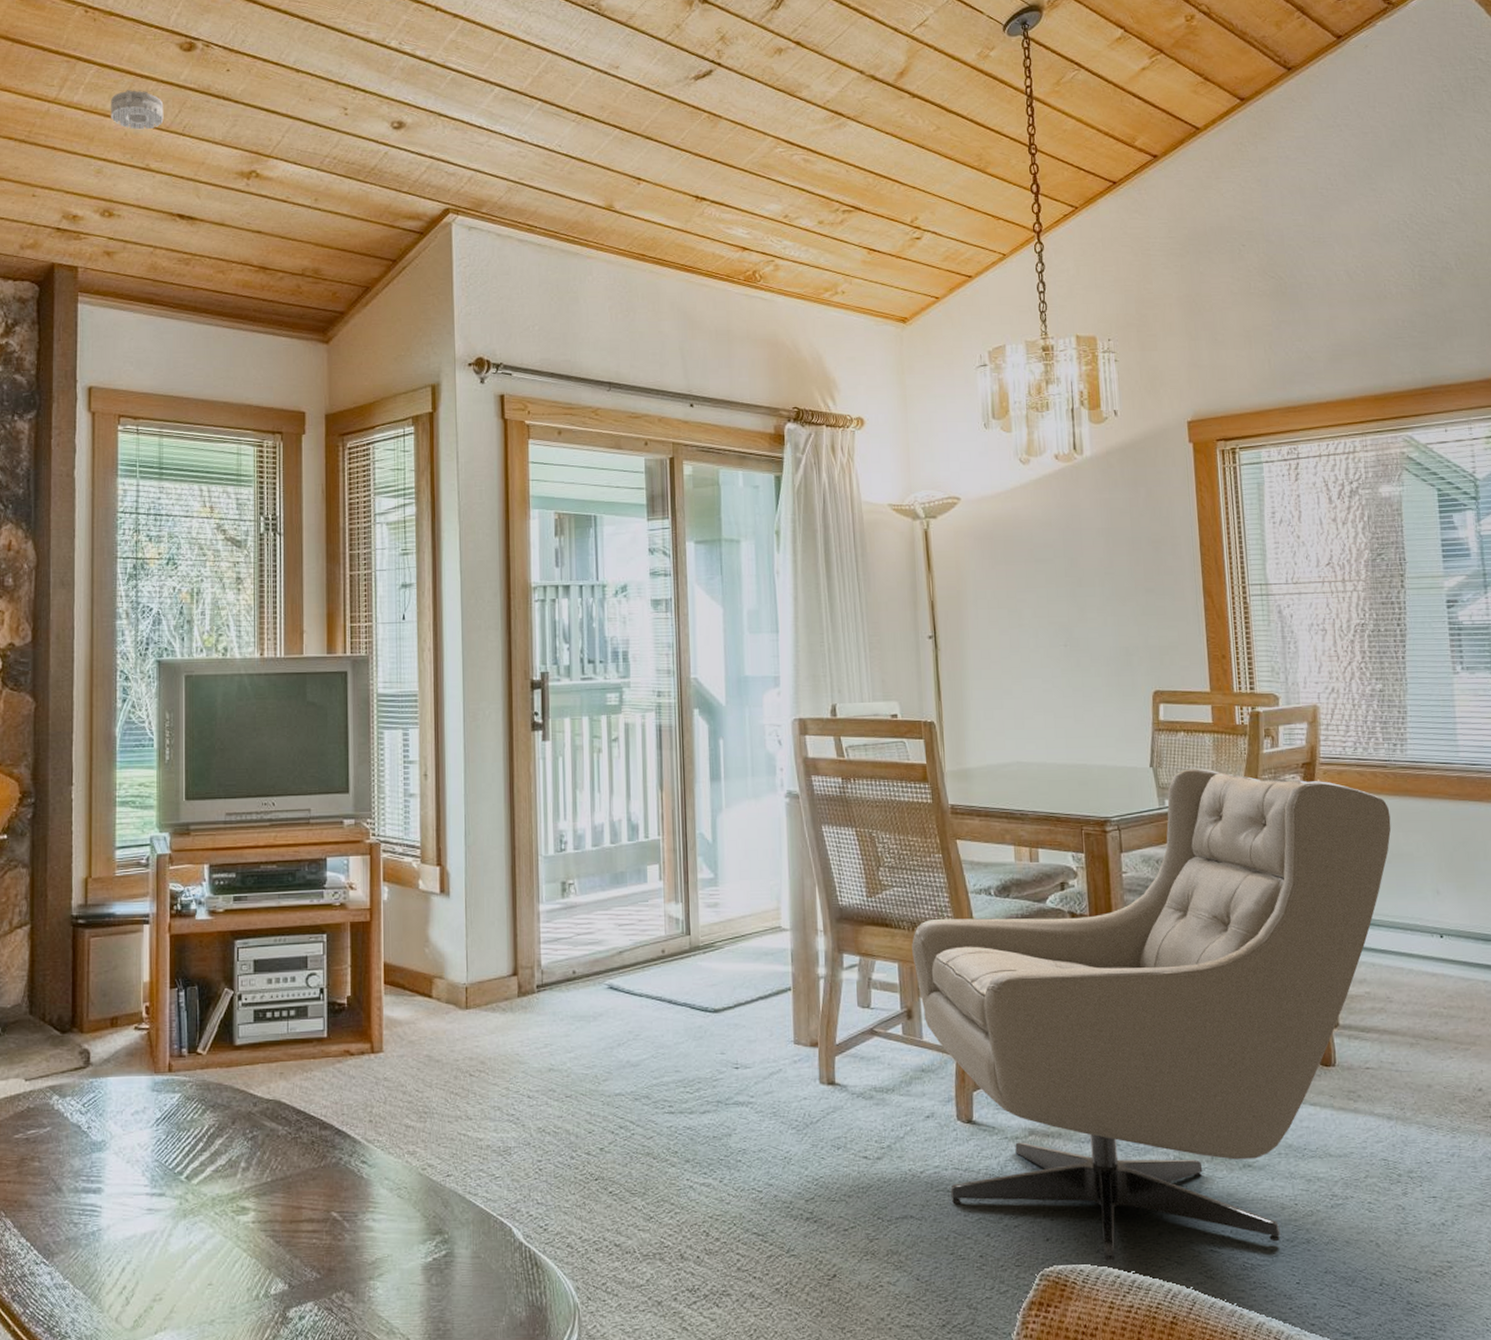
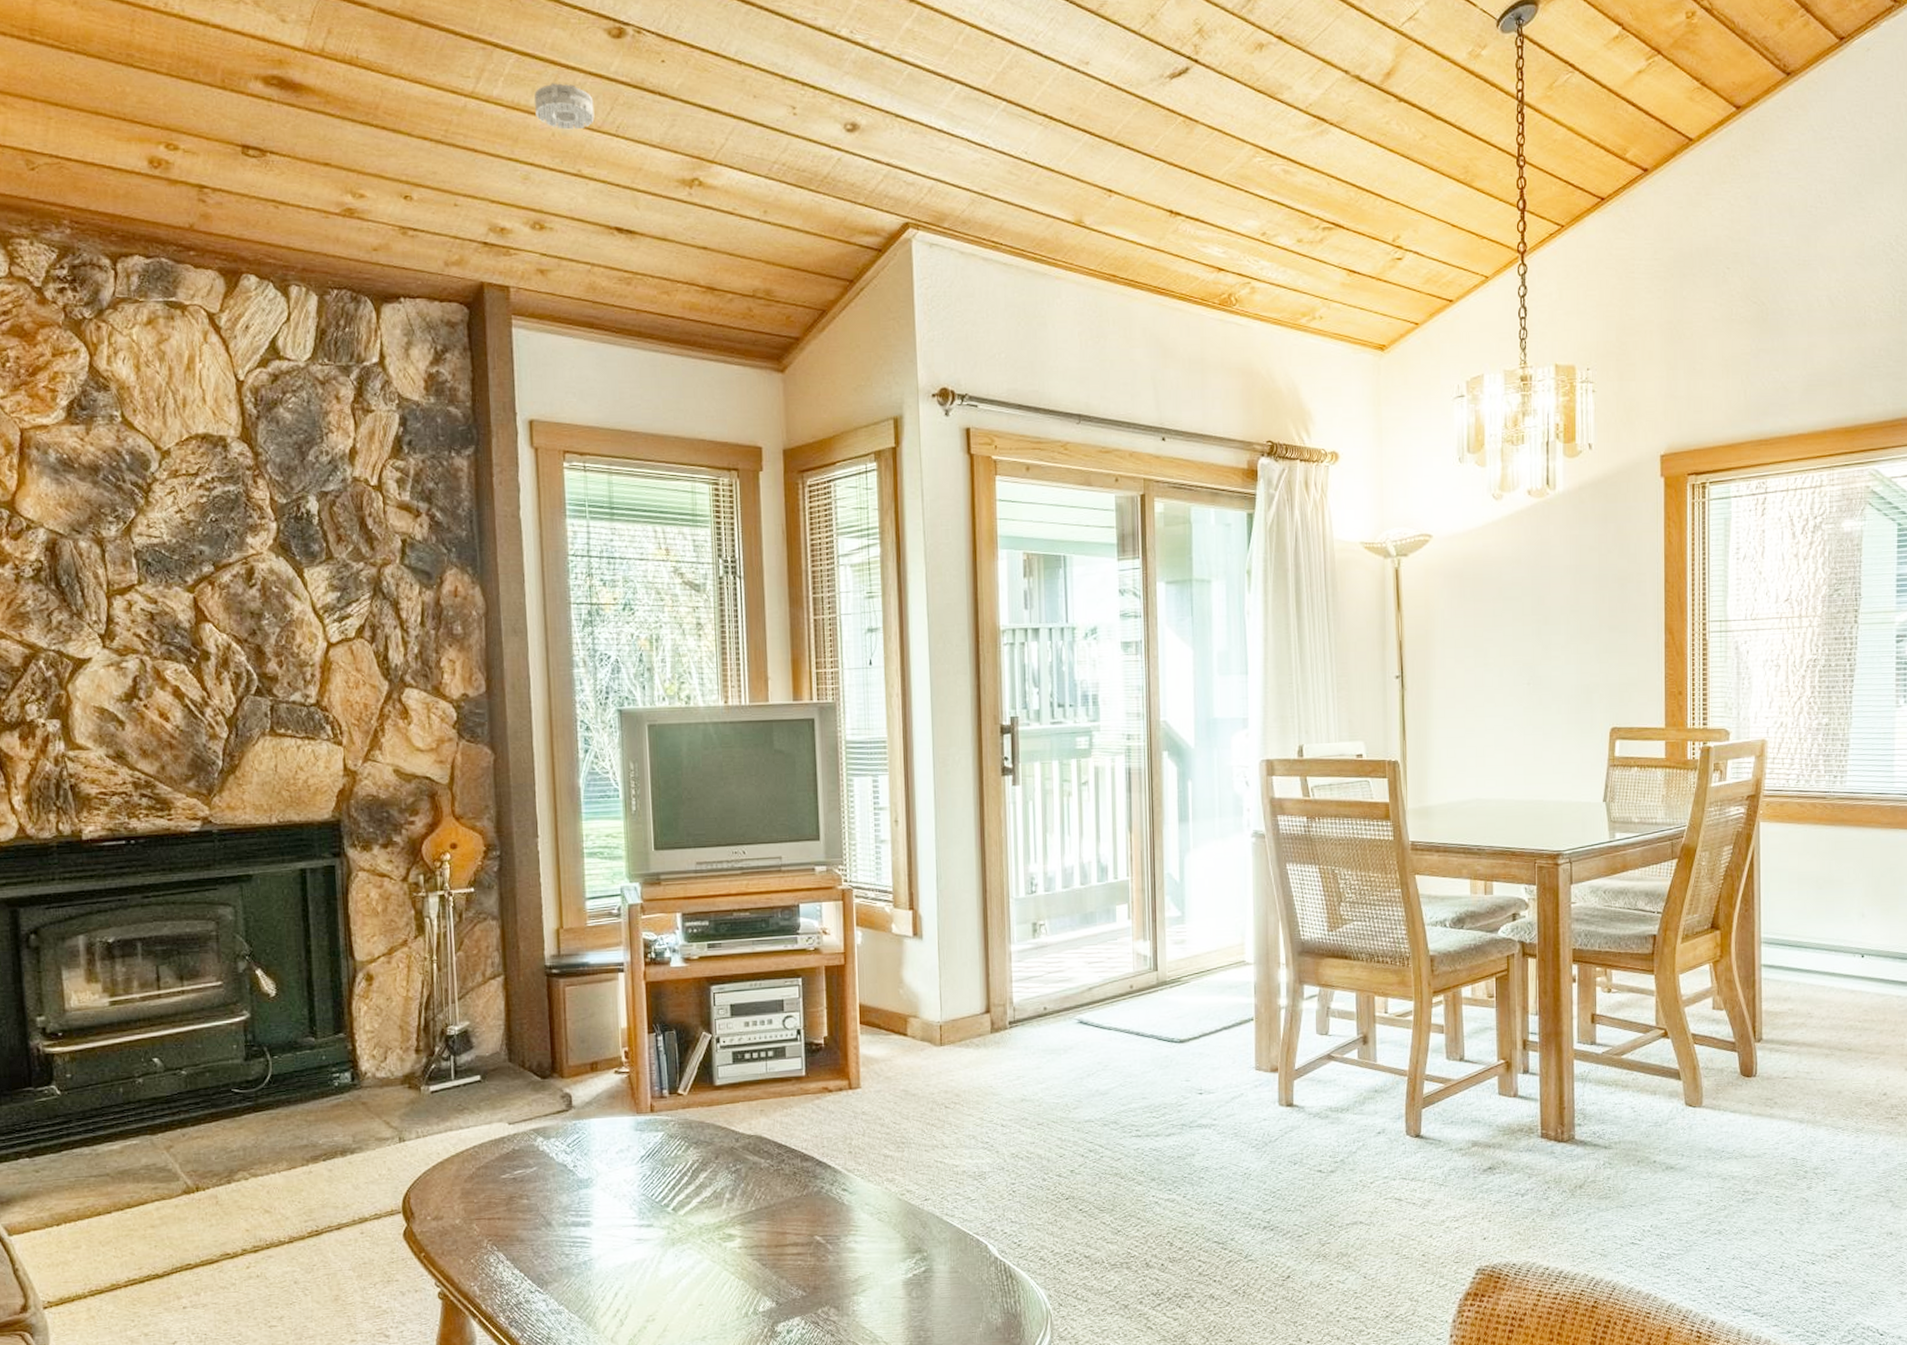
armchair: present [912,769,1391,1261] -> none [1369,802,1825,1255]

